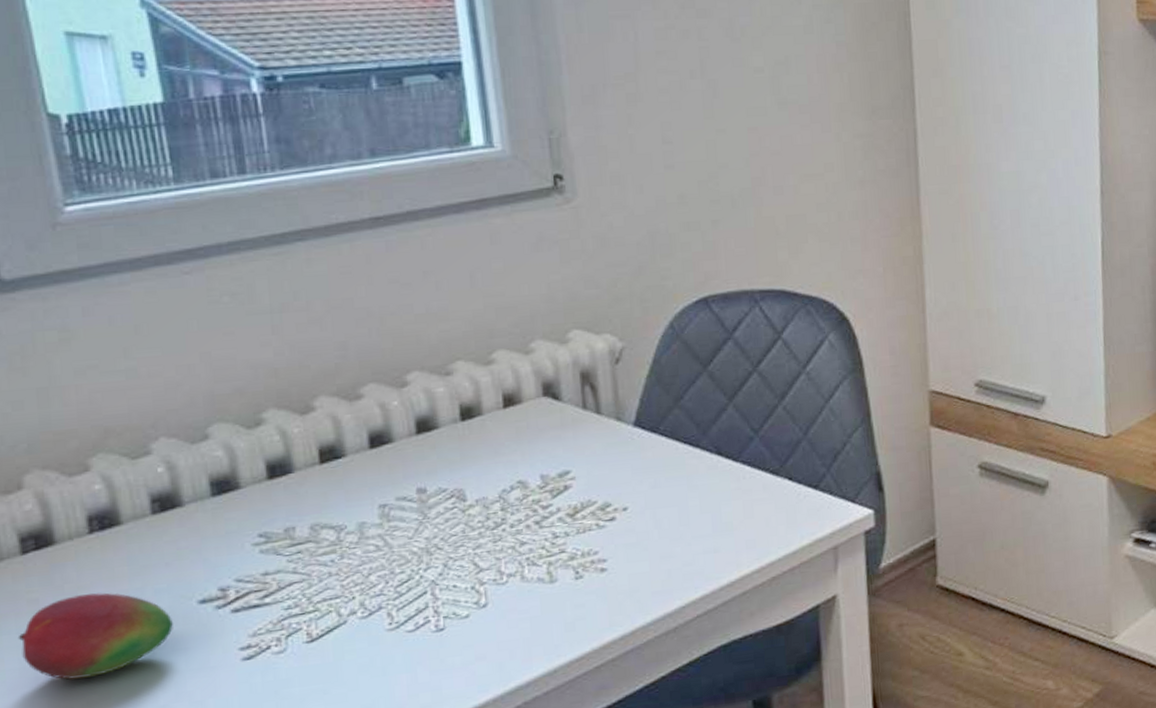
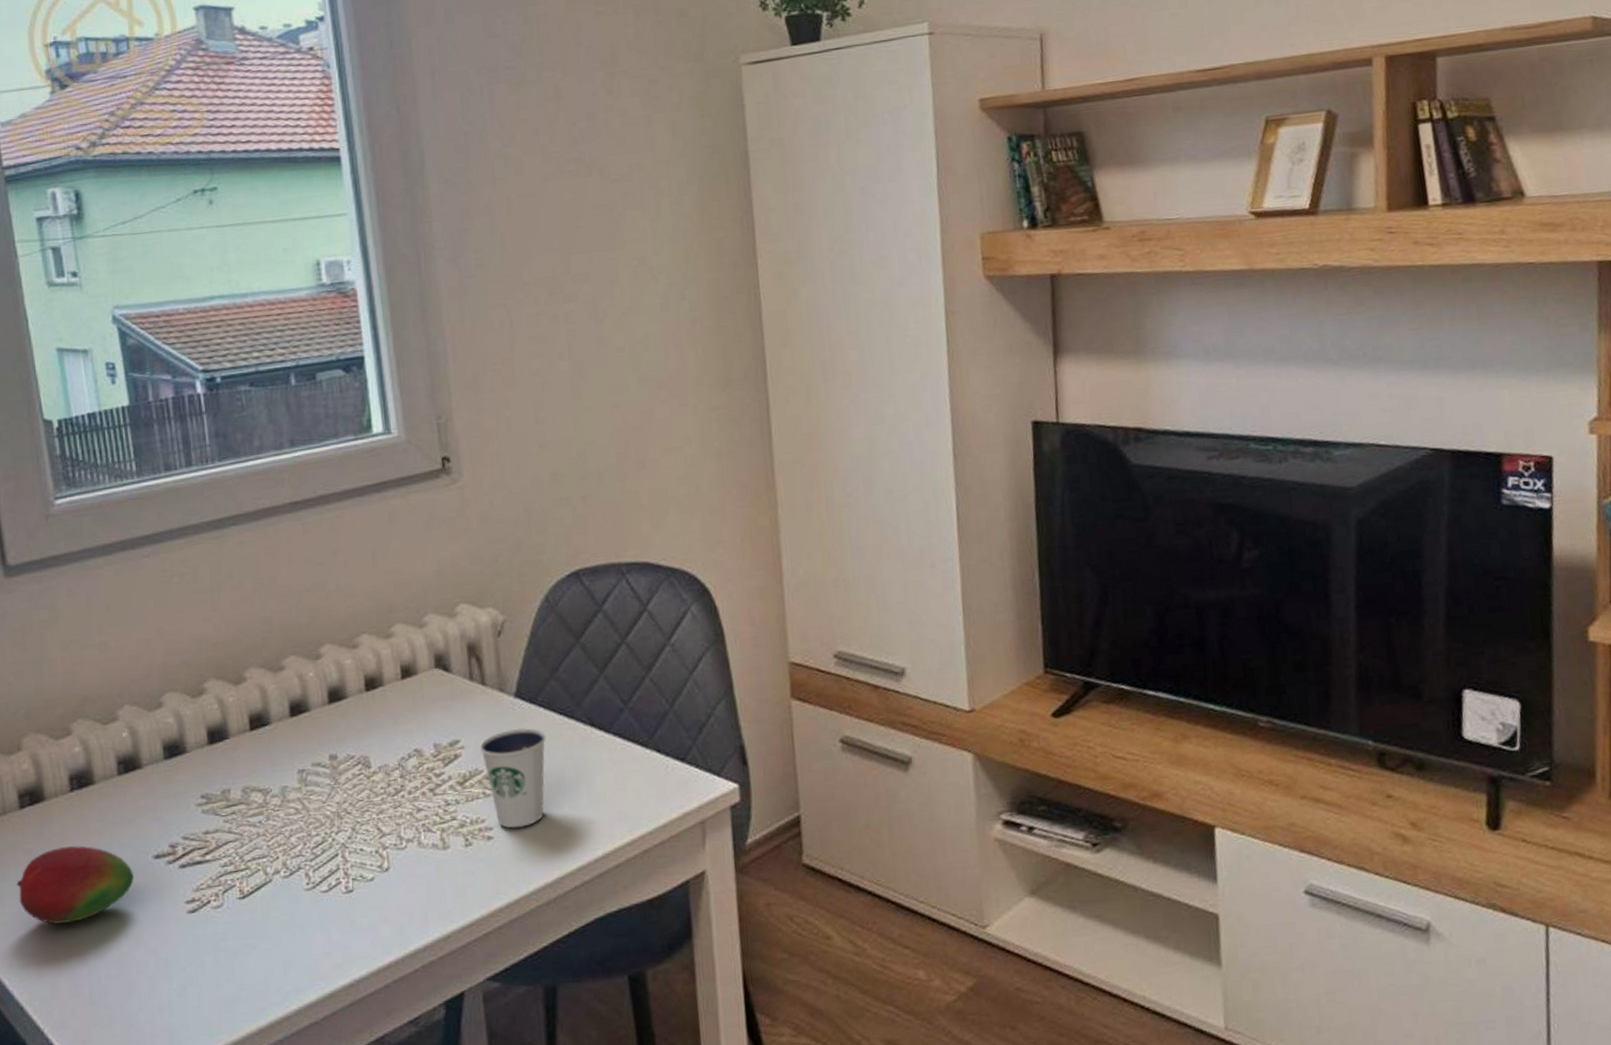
dixie cup: none [593,458,668,560] -> present [479,728,546,828]

